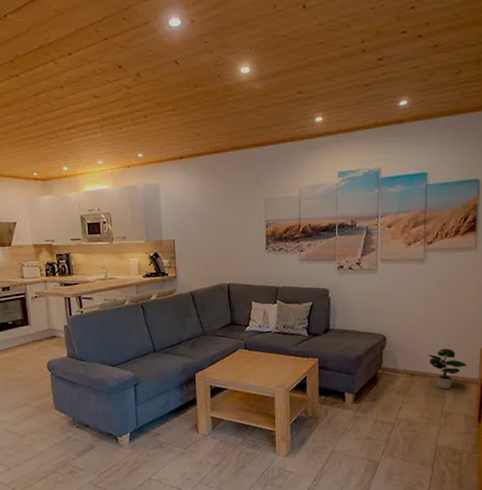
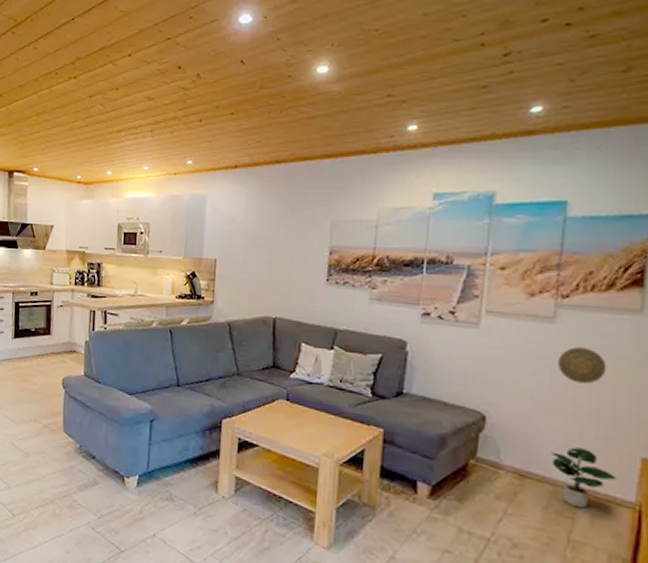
decorative plate: none [428,278,458,304] -> present [557,347,607,384]

